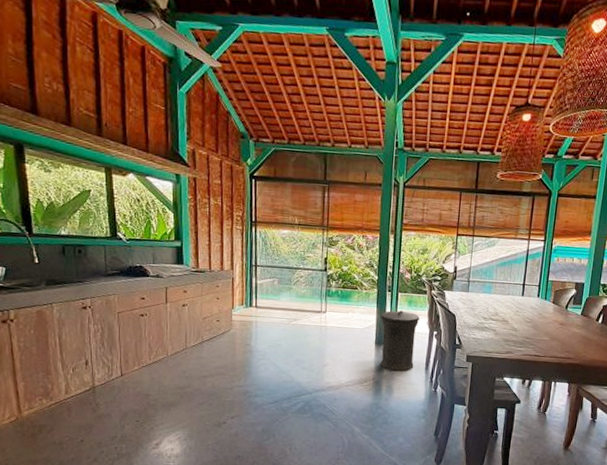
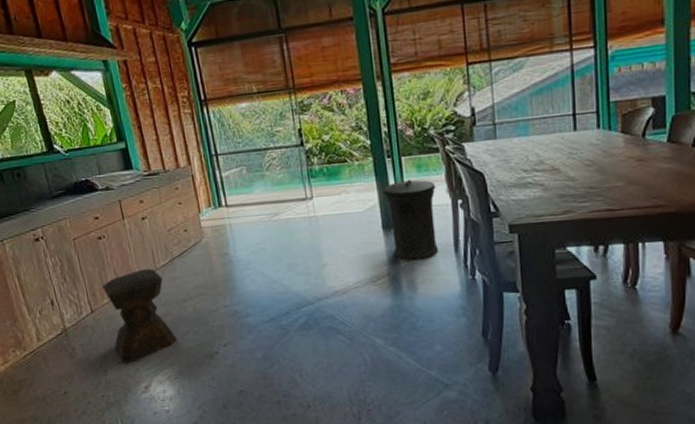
stool: none [135,346,192,422] -> present [102,268,177,363]

